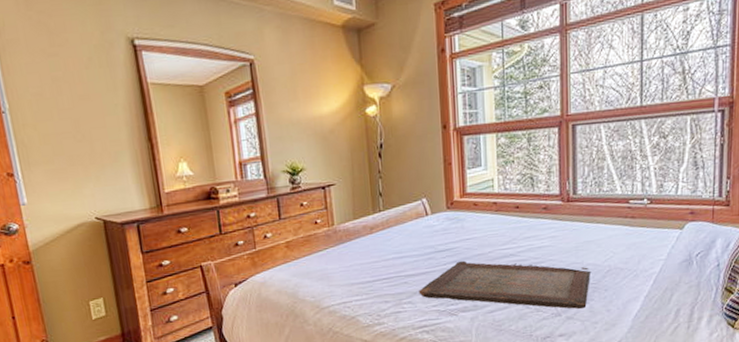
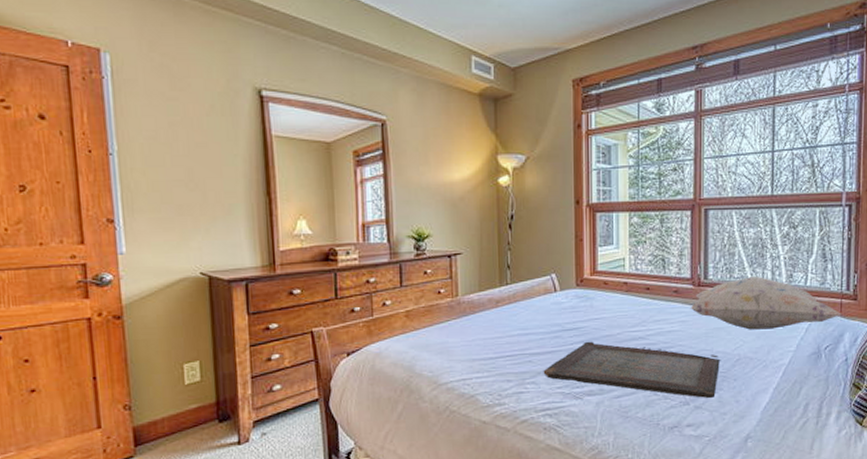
decorative pillow: none [559,188,714,242] -> present [690,276,842,330]

